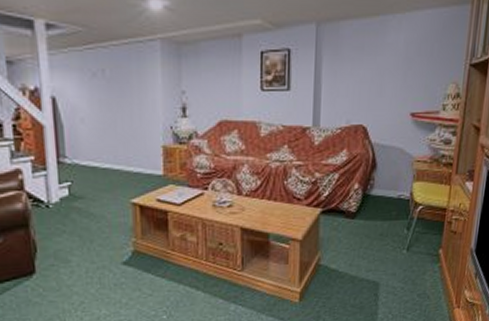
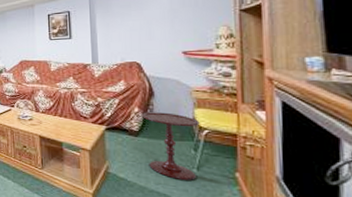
side table: none [360,188,416,263] -> present [141,112,200,180]

